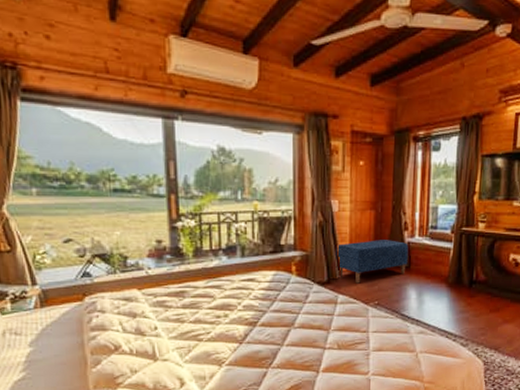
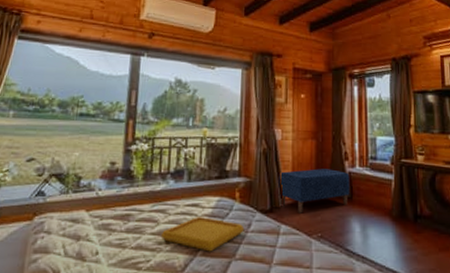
serving tray: none [218,291,302,322] -> present [160,217,245,252]

